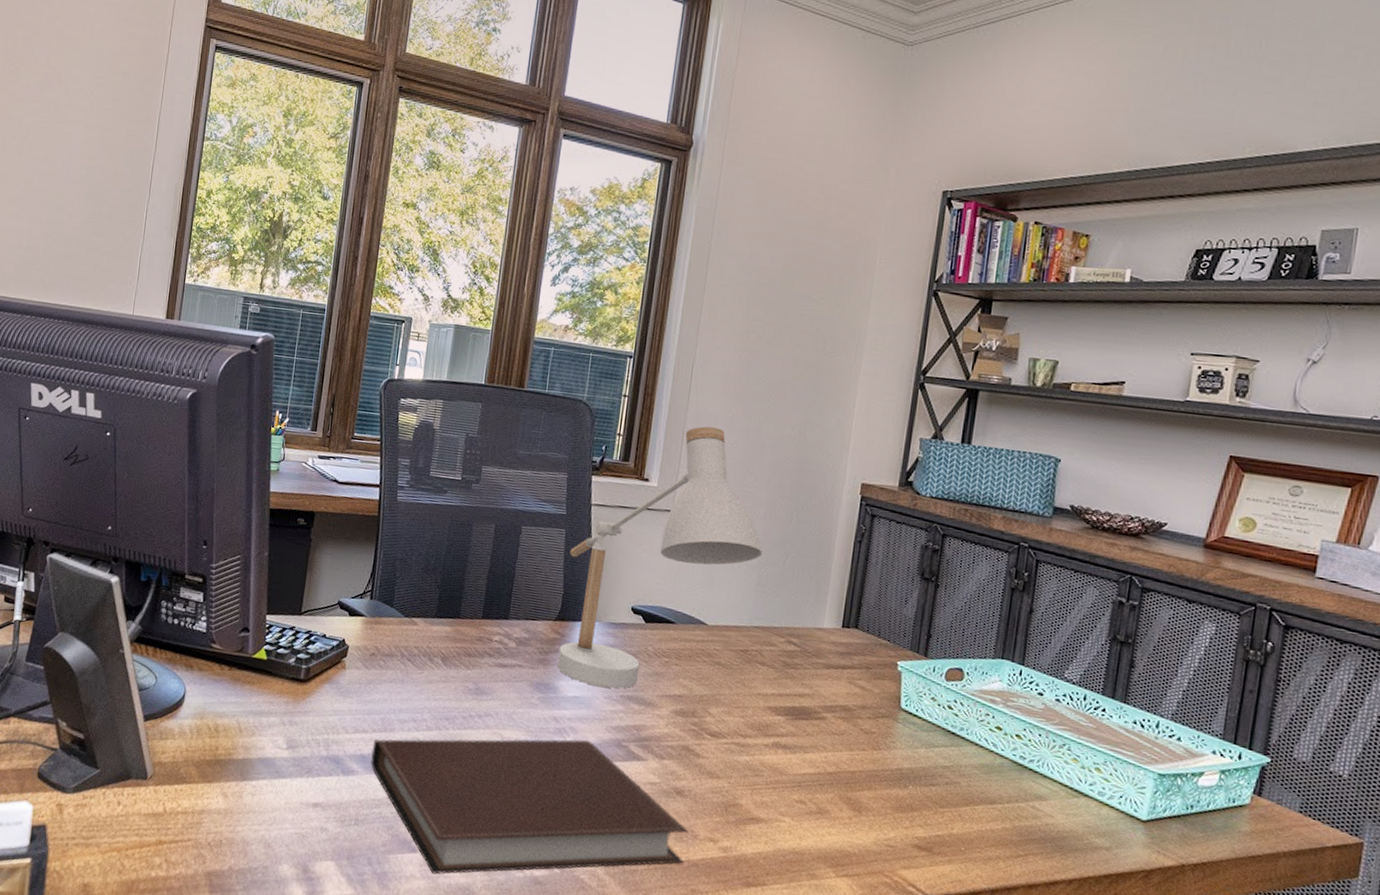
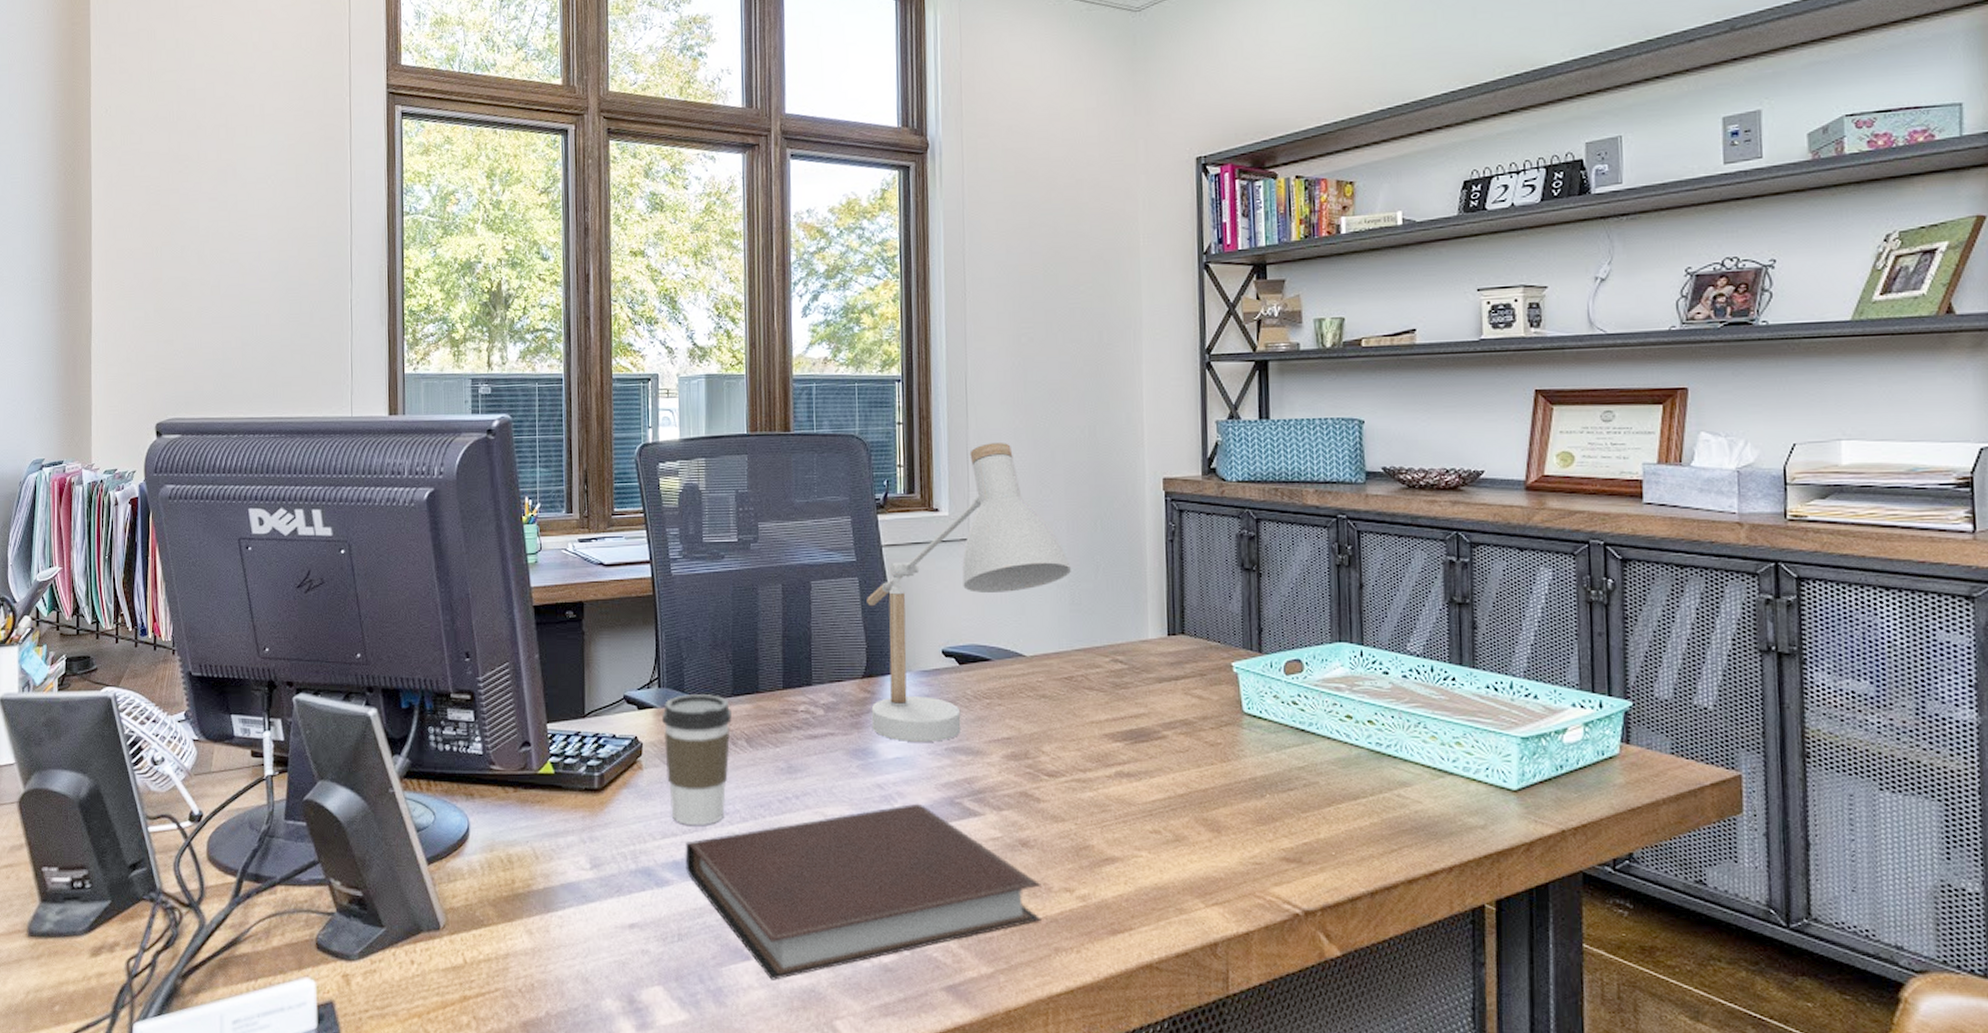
coffee cup: none [365,609,433,728] -> present [662,694,732,825]

